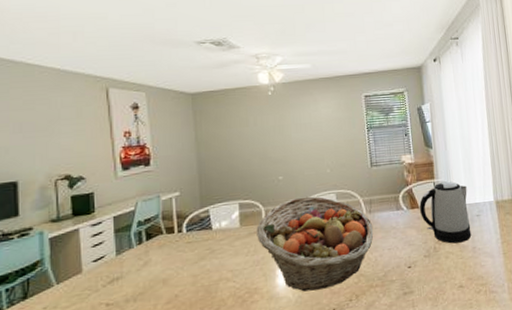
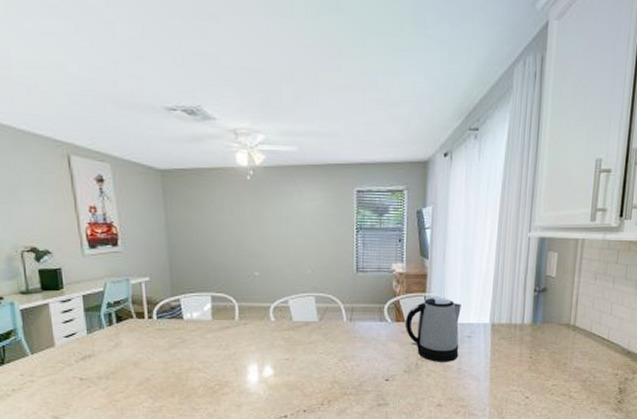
fruit basket: present [256,196,374,292] -> none [229,296,353,391]

